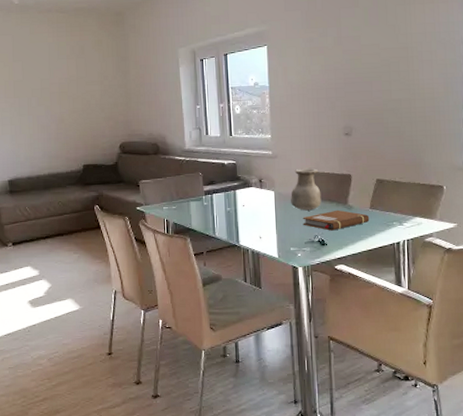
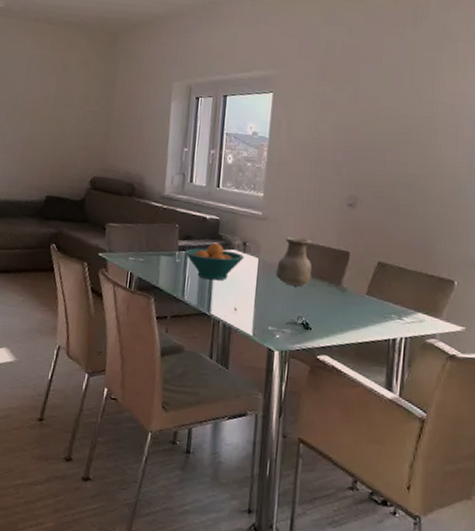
fruit bowl: none [210,183,261,216] -> present [184,242,244,281]
notebook: present [302,209,370,231] -> none [286,290,365,314]

